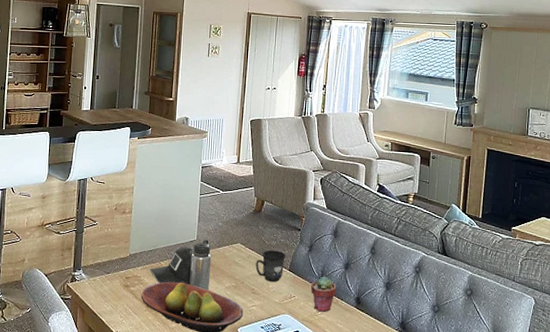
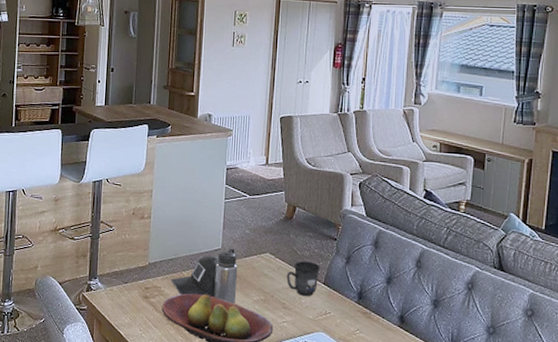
potted succulent: present [310,276,336,312] -> none [348,291,377,331]

